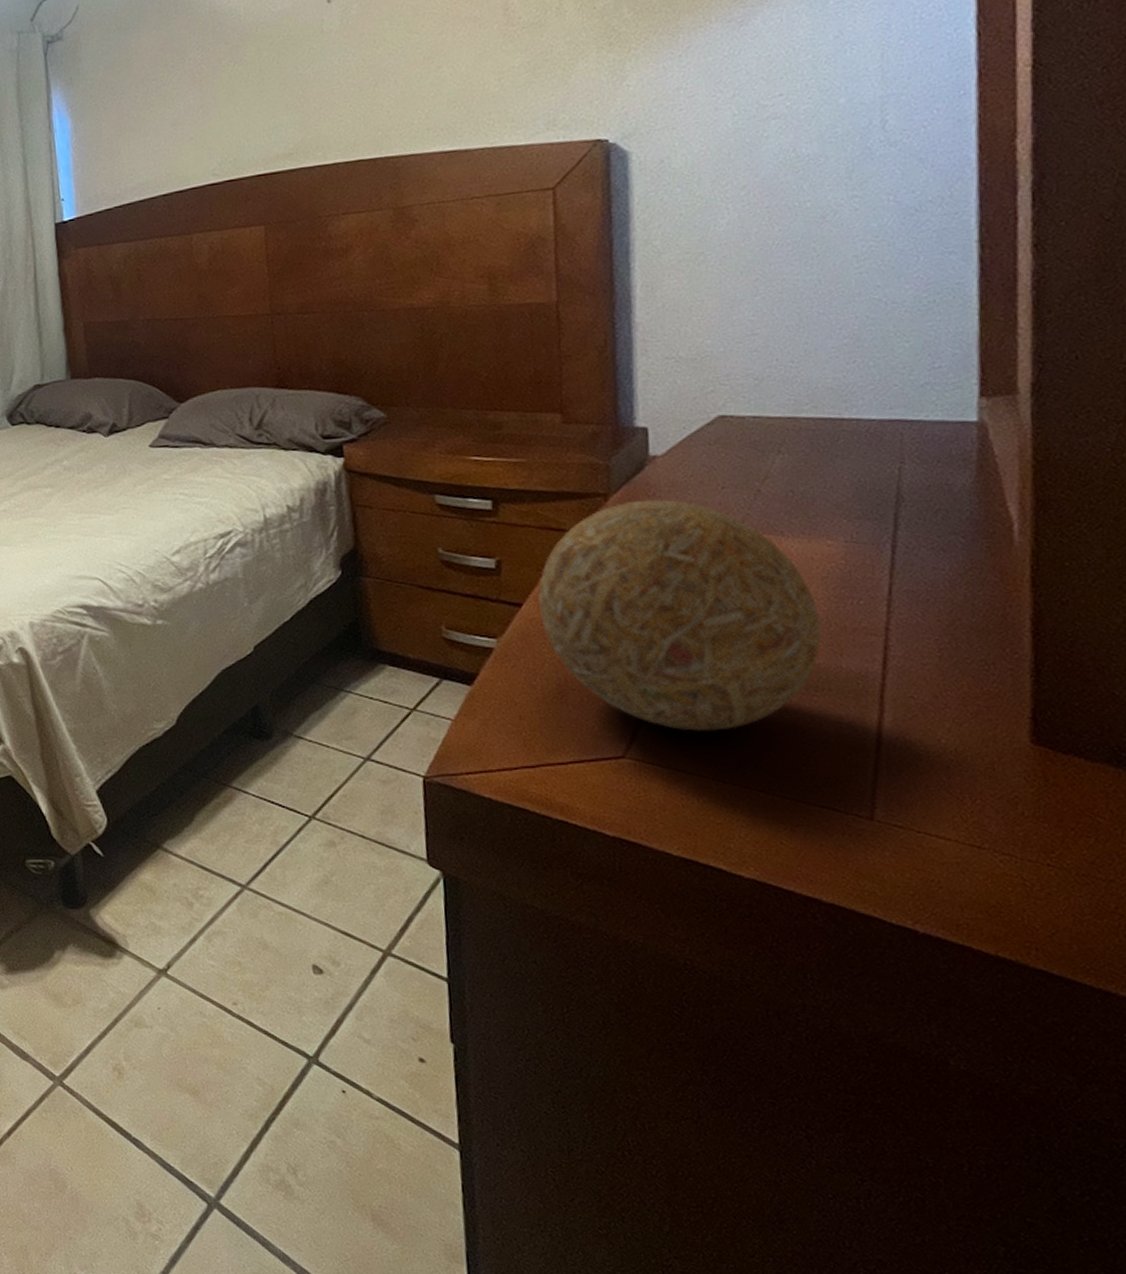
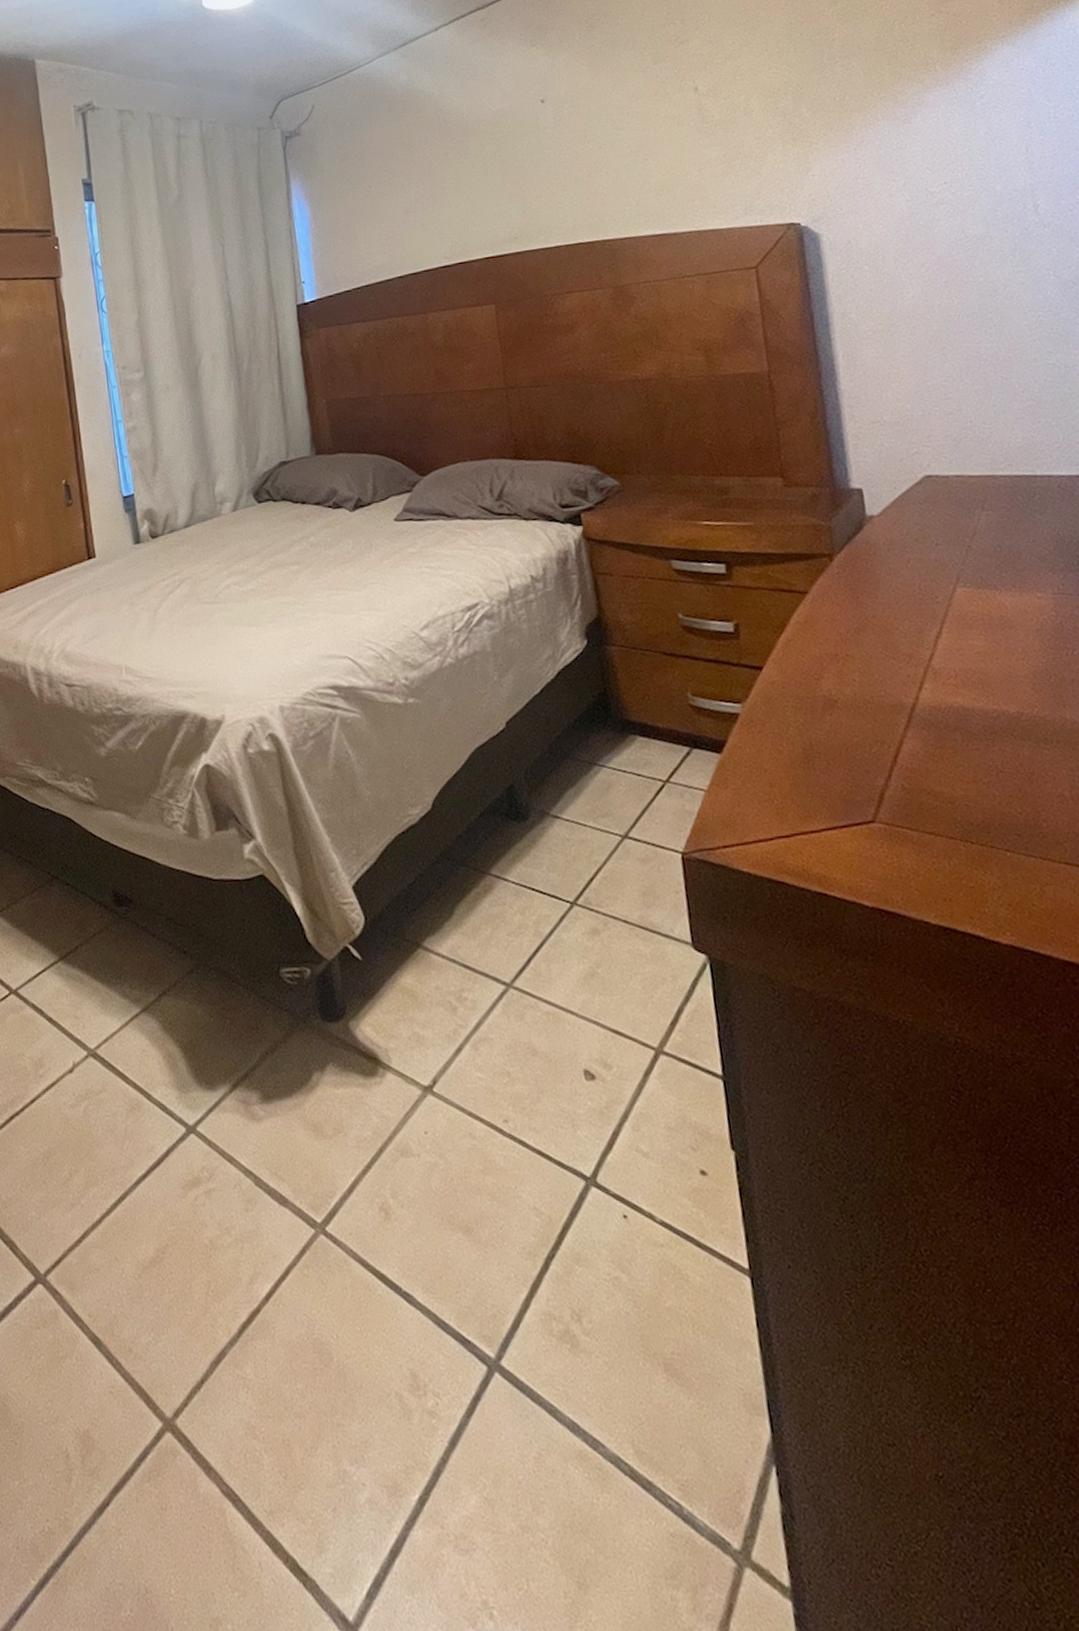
decorative ball: present [538,499,822,731] -> none [776,557,1045,791]

